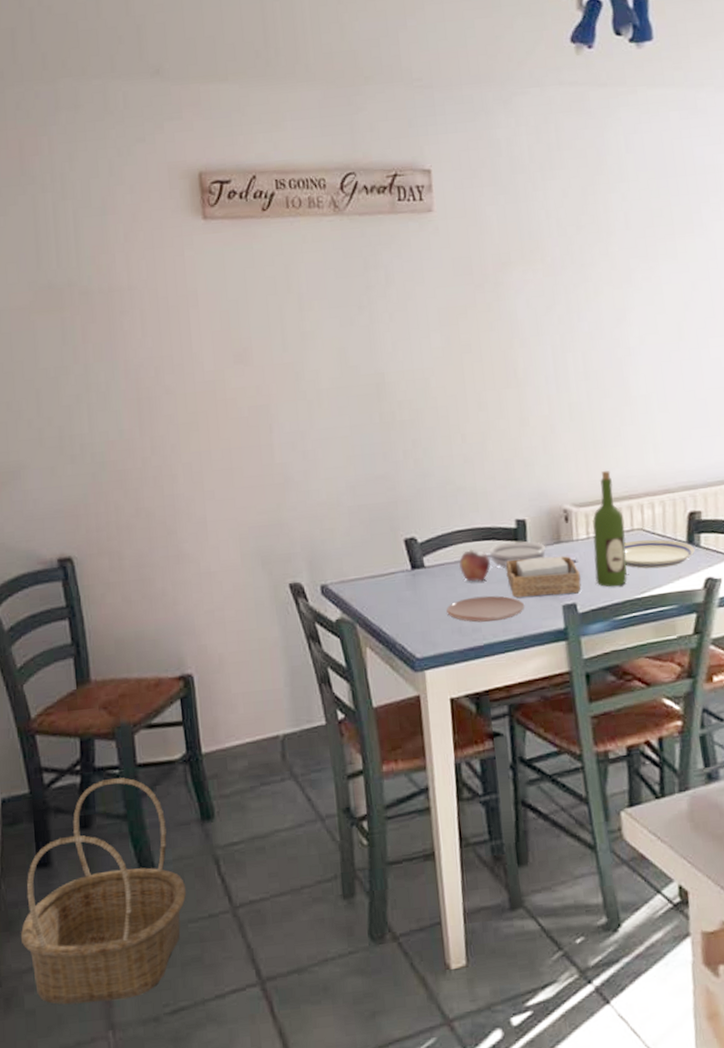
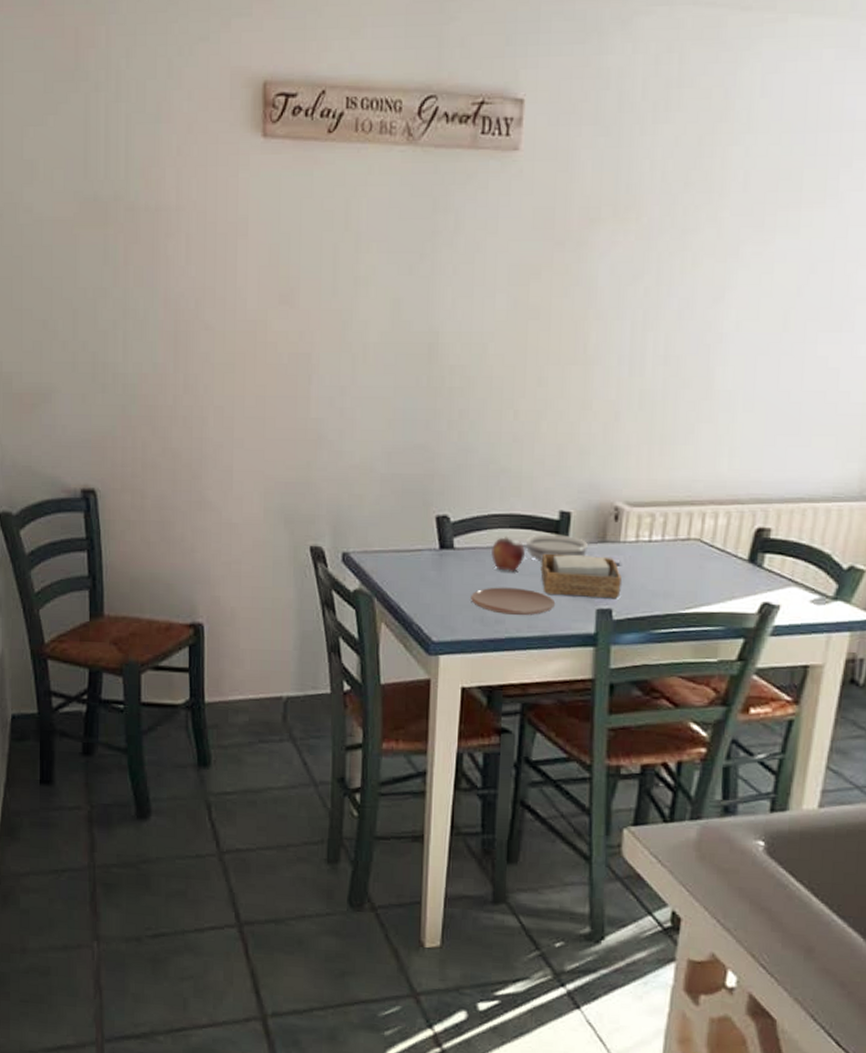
basket: present [20,777,187,1005] -> none [20,712,177,917]
wine bottle: present [592,471,627,587] -> none [638,470,681,598]
plate: present [624,539,695,569] -> none [674,552,755,585]

